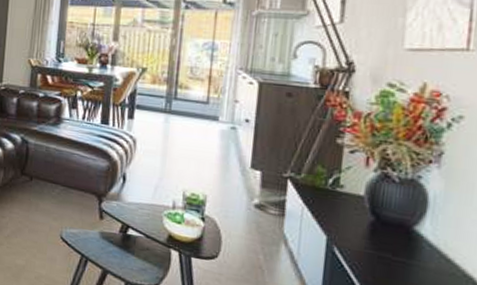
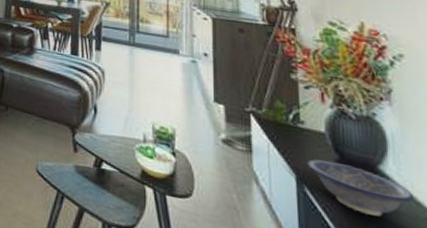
decorative bowl: none [340,221,446,273] -> present [307,159,415,217]

